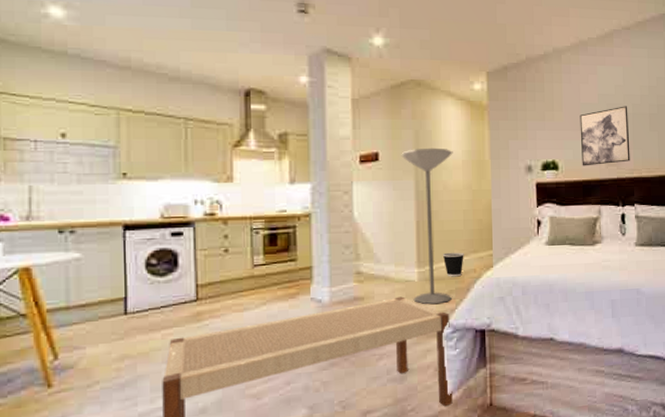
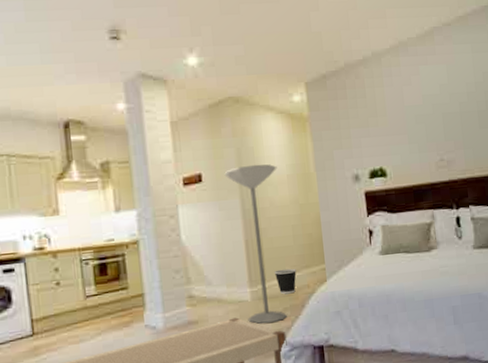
wall art: present [580,106,630,166] -> none [405,105,461,171]

